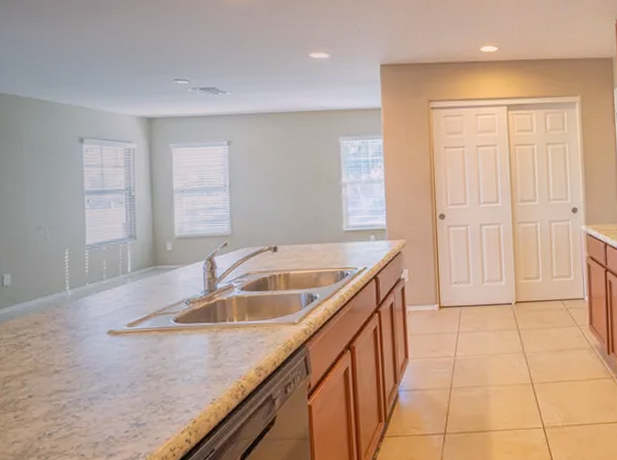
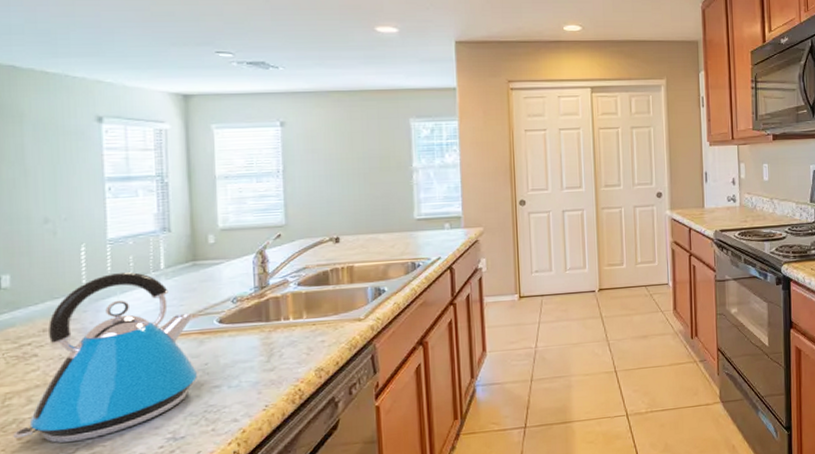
kettle: none [11,274,157,423] -> present [13,272,198,443]

